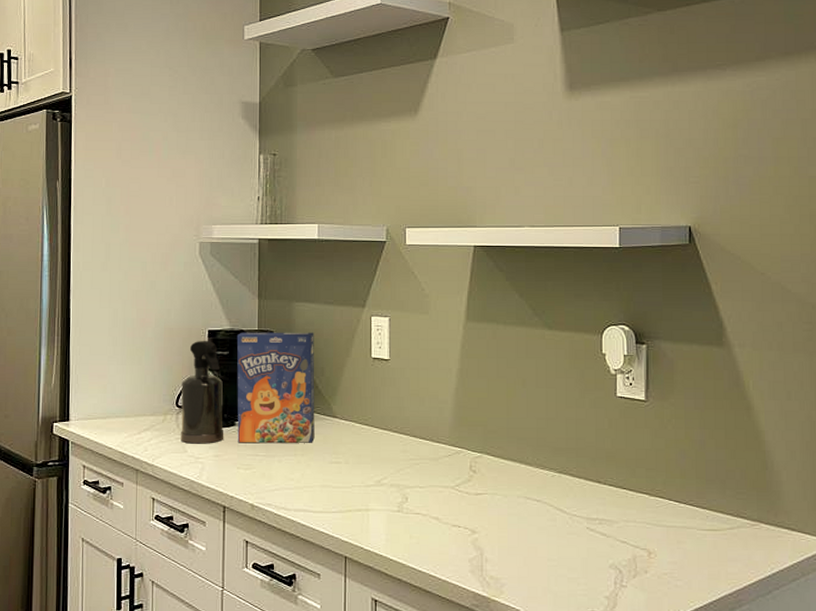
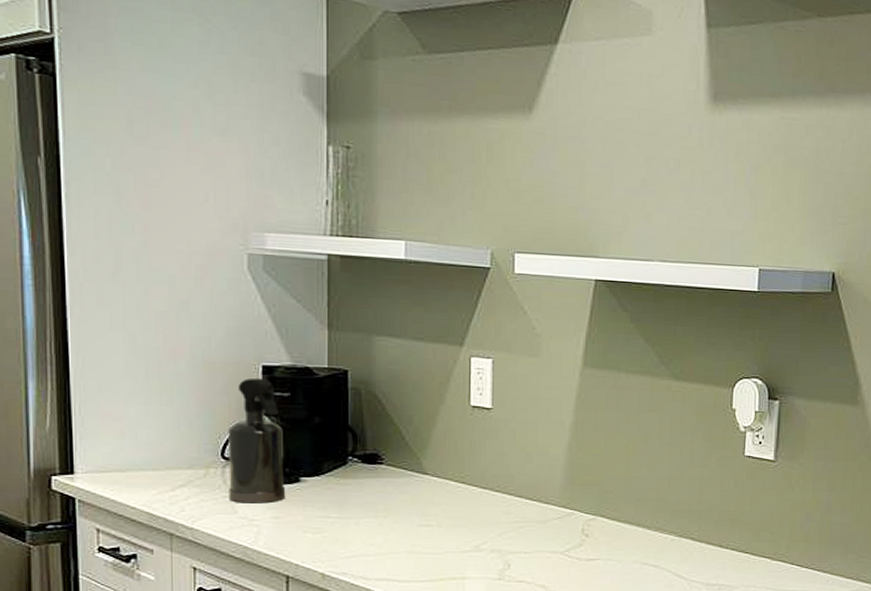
cereal box: present [236,332,315,443] -> none [300,369,401,503]

